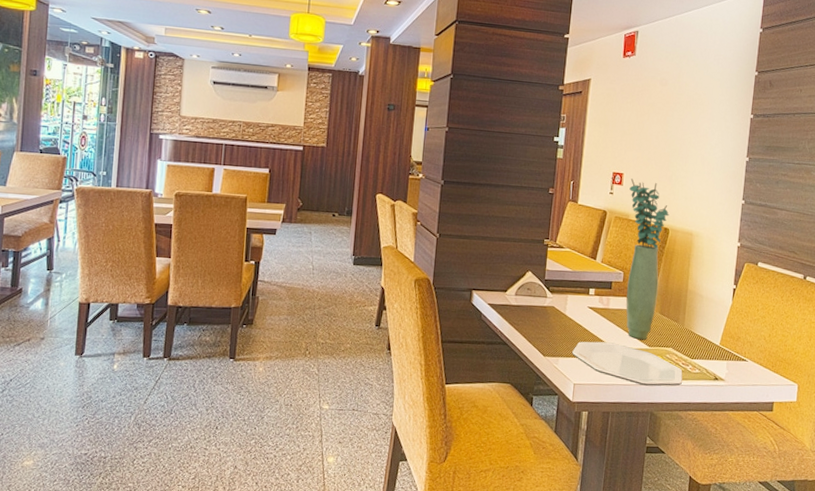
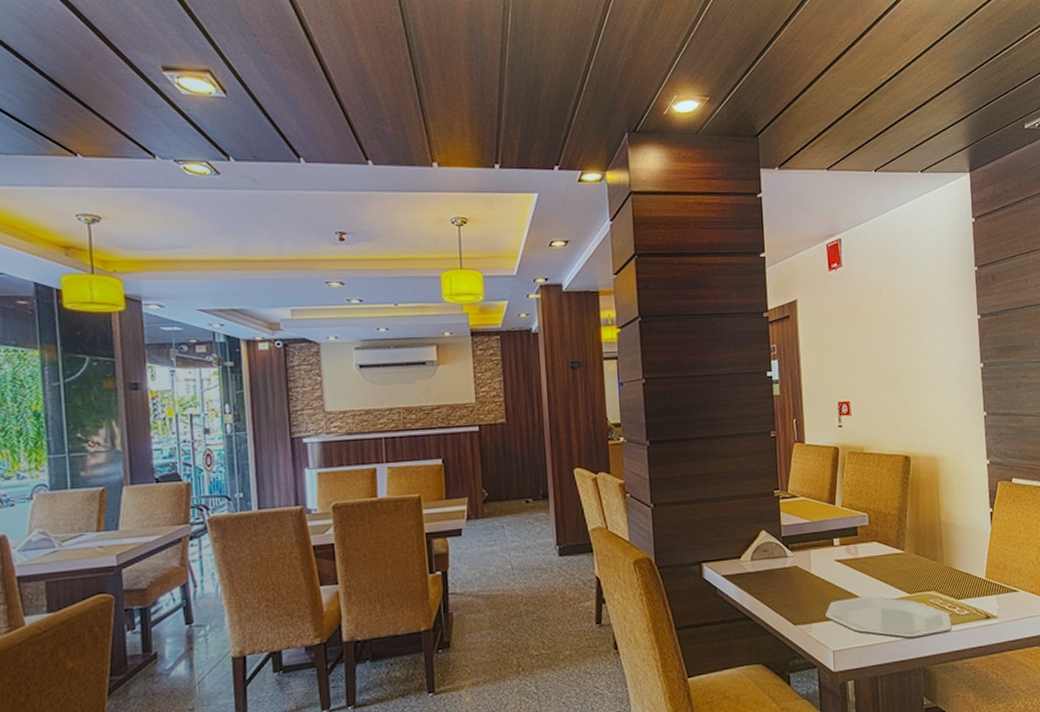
vase: present [626,179,669,340] -> none [859,406,910,588]

